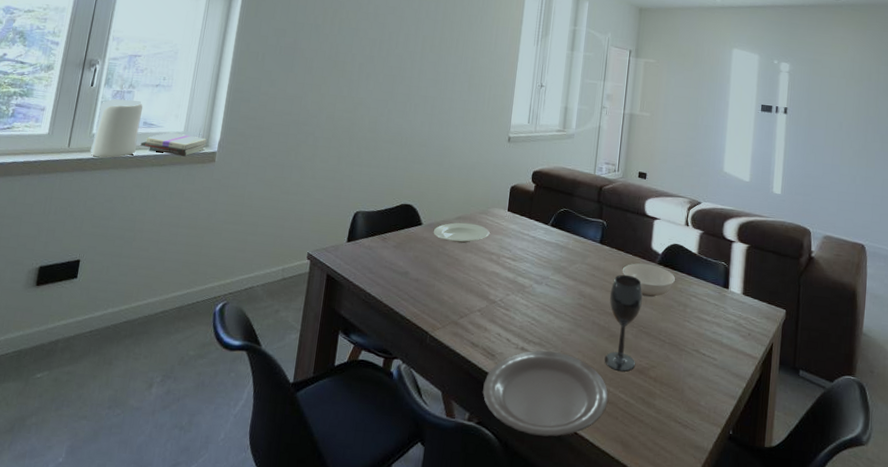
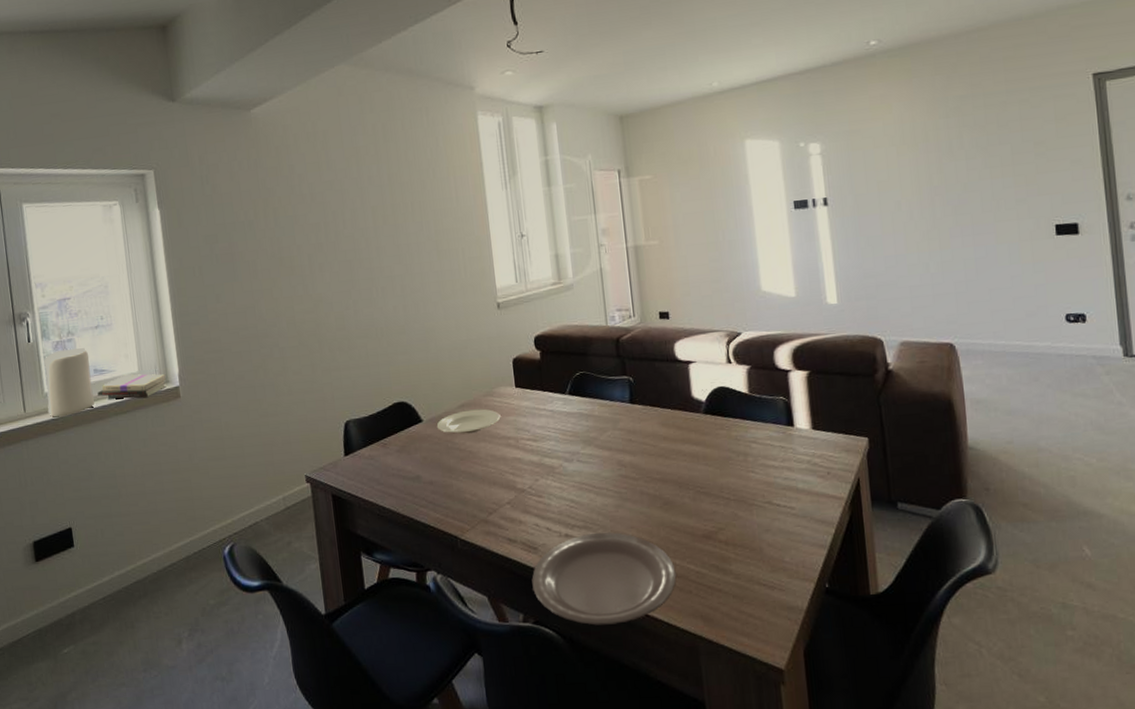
wine glass: present [604,274,643,372] -> none [653,432,700,541]
bowl: present [622,263,675,298] -> none [662,415,727,454]

